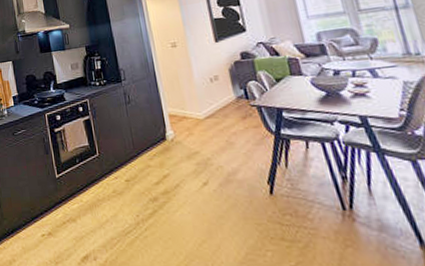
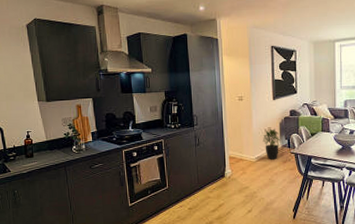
potted plant: none [209,76,234,117] -> present [262,128,281,160]

